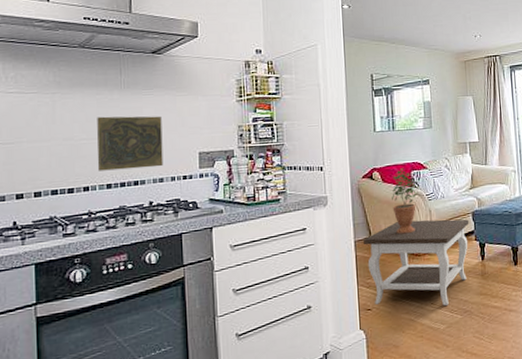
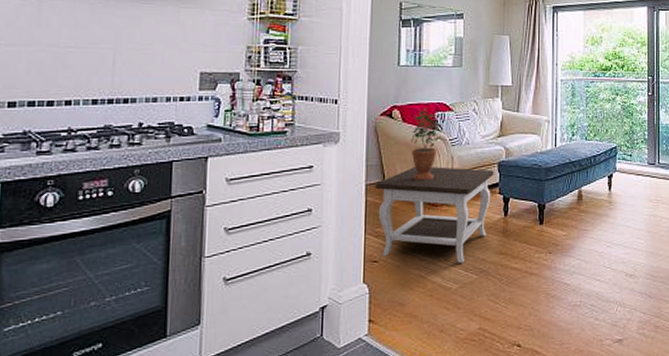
decorative tile: present [97,116,164,171] -> none [83,23,162,85]

